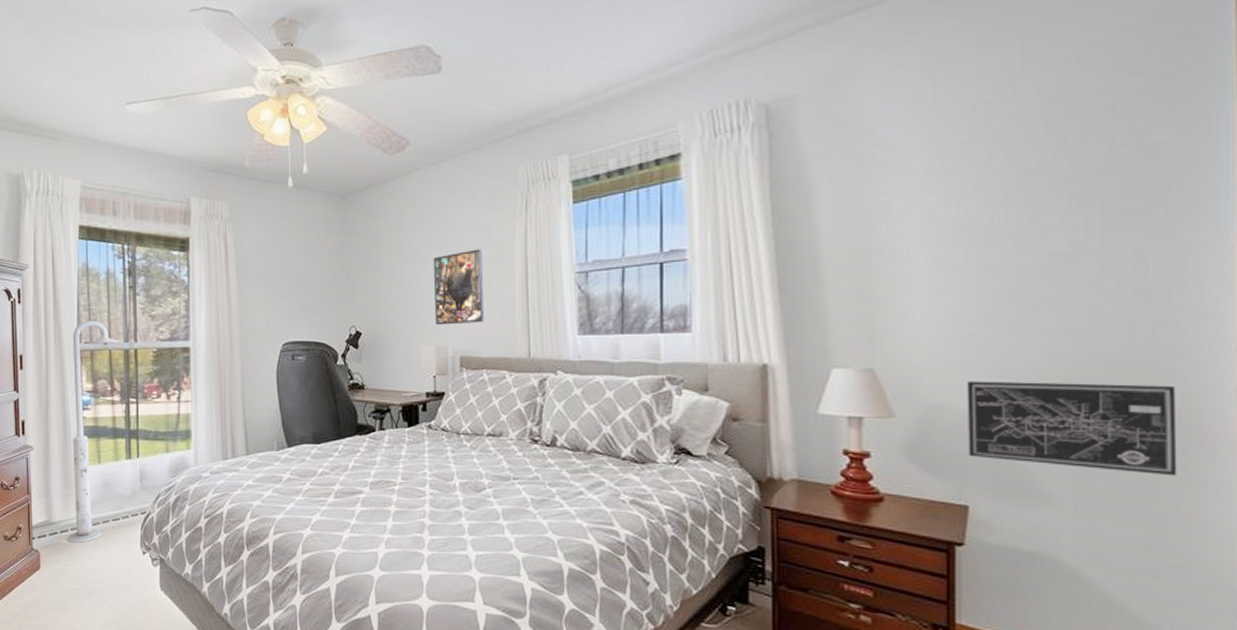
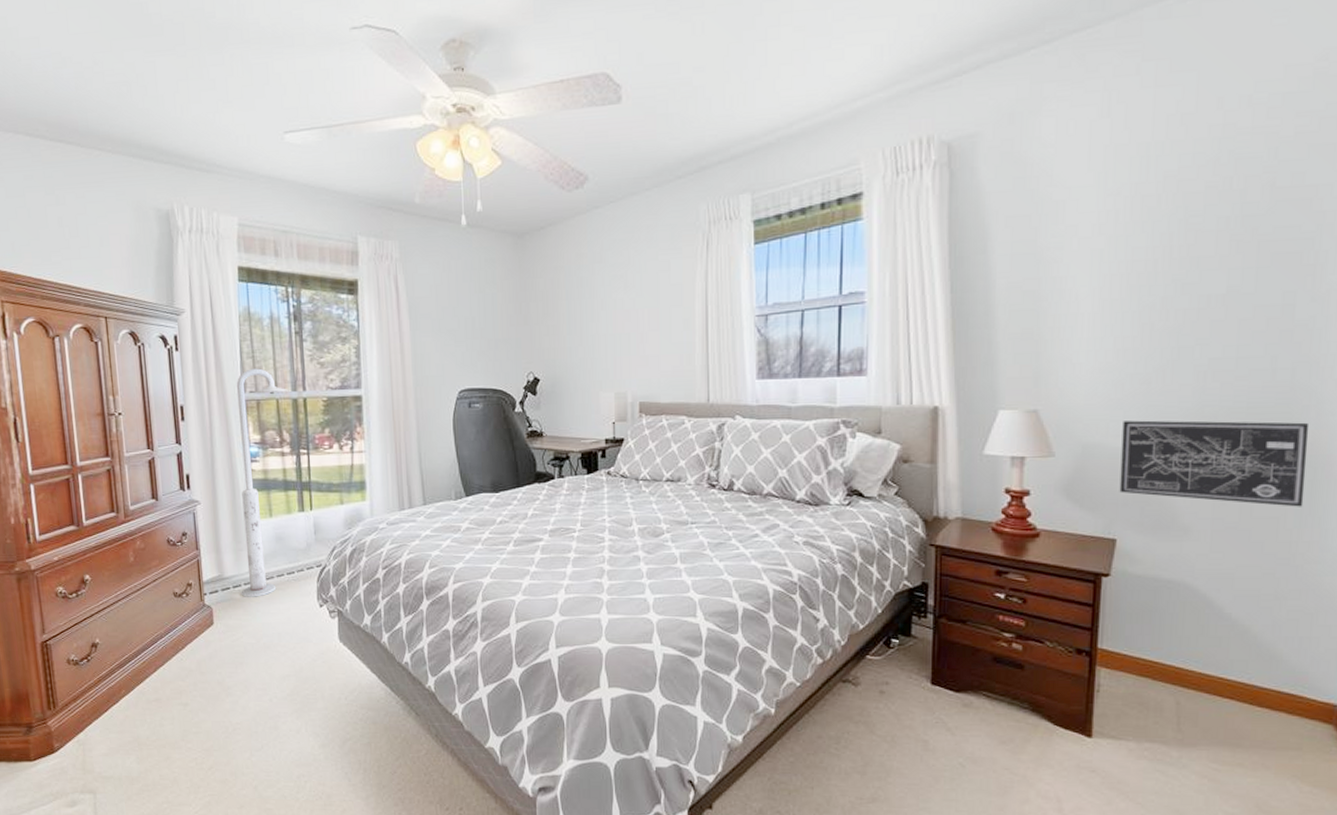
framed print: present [433,249,485,326] -> none [612,291,665,371]

